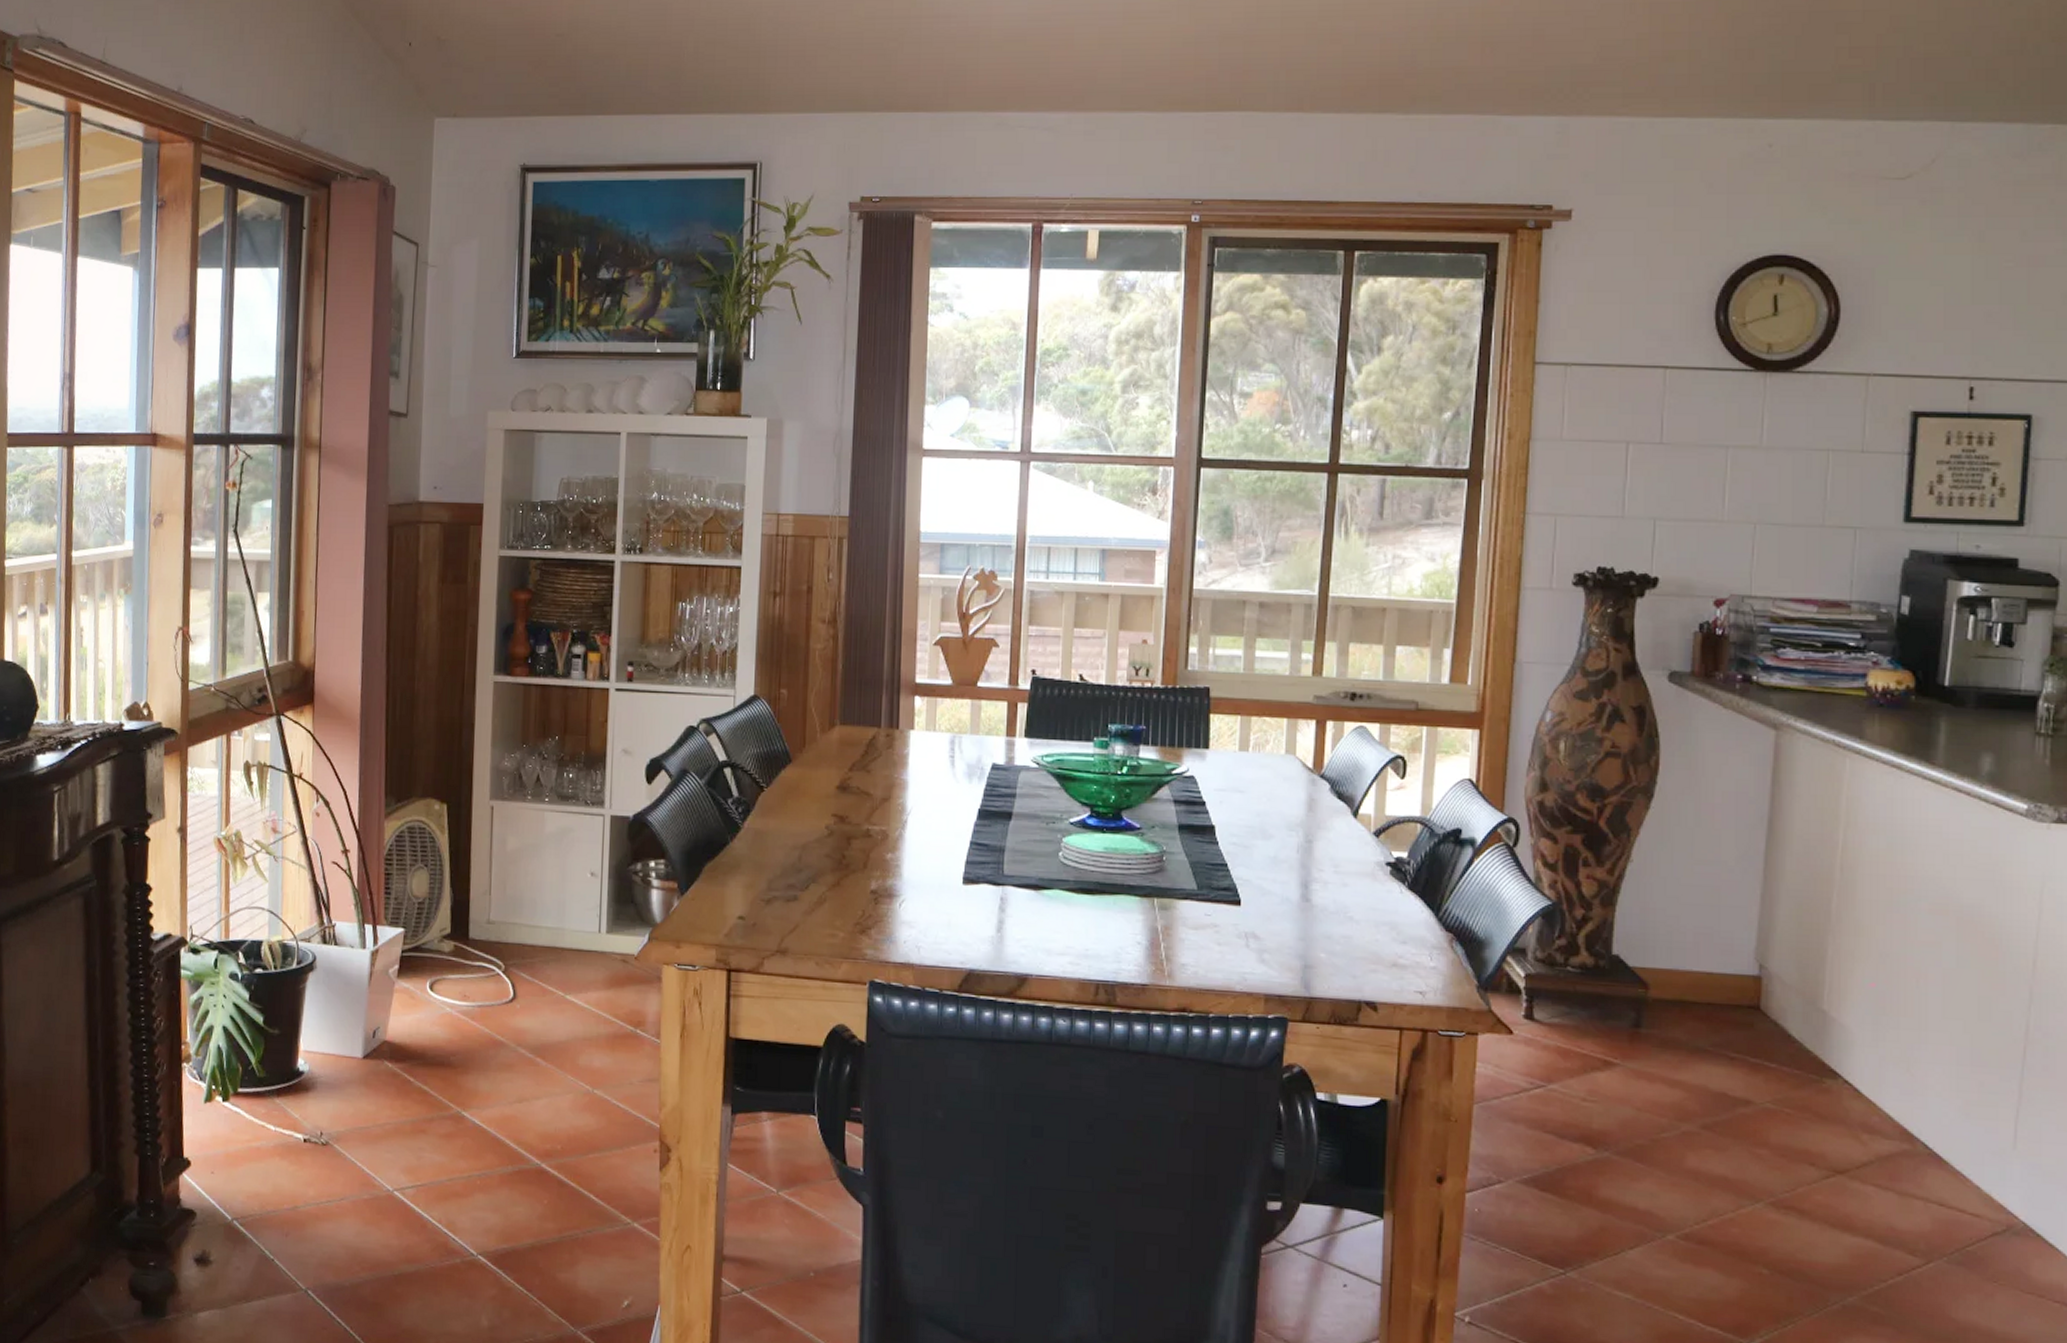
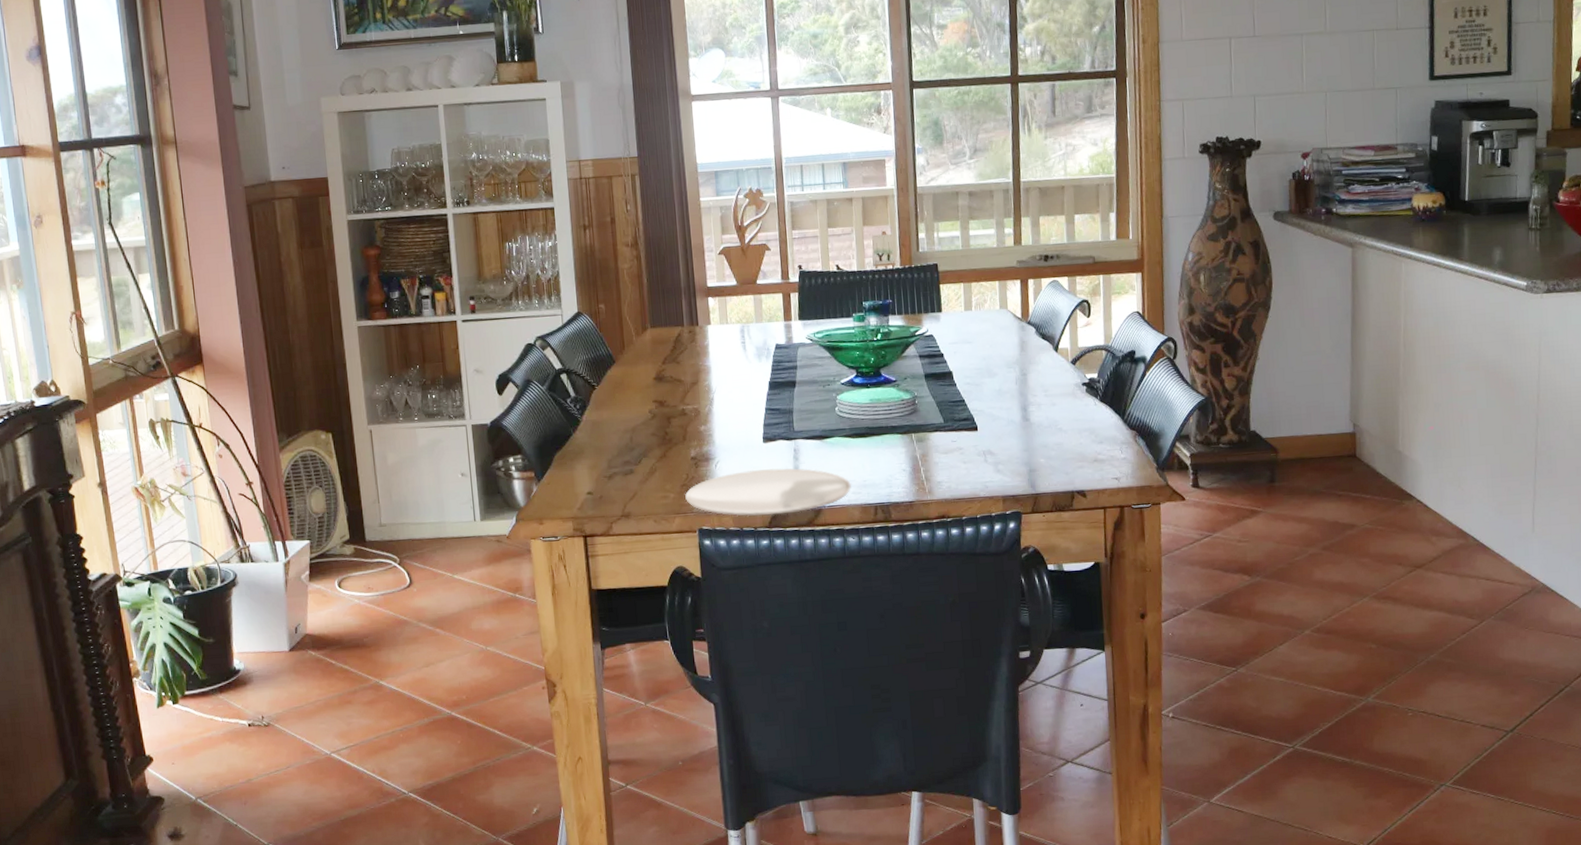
plate: none [858,916,1070,978] -> present [685,468,852,517]

